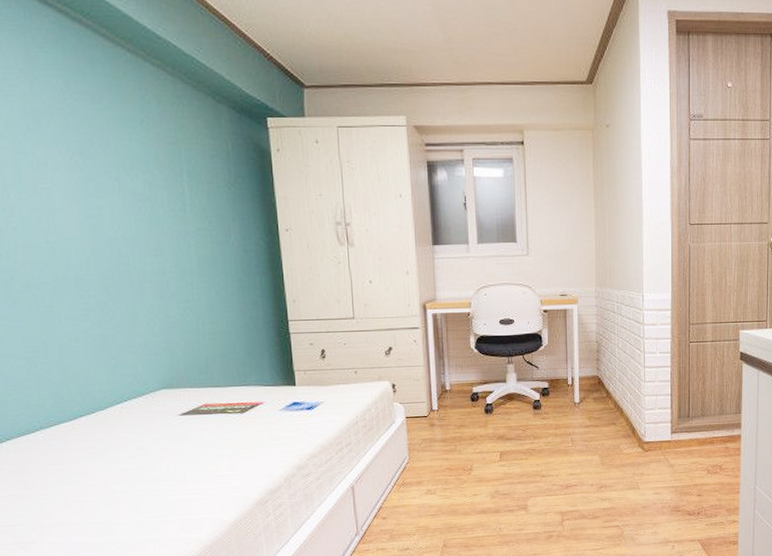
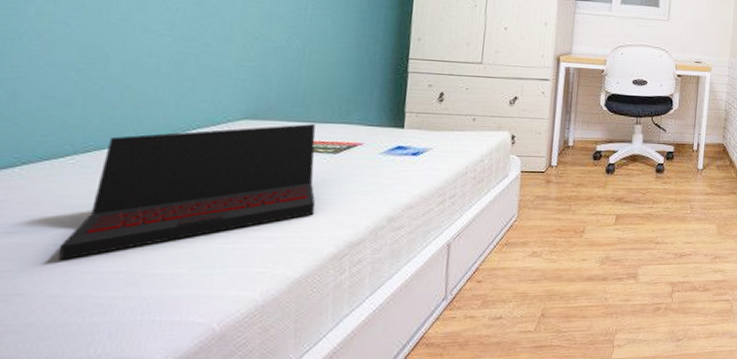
laptop: none [49,389,236,516] -> present [58,124,316,261]

